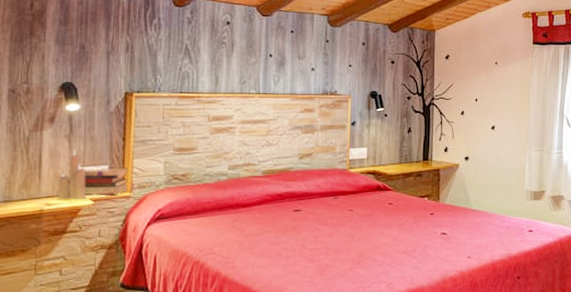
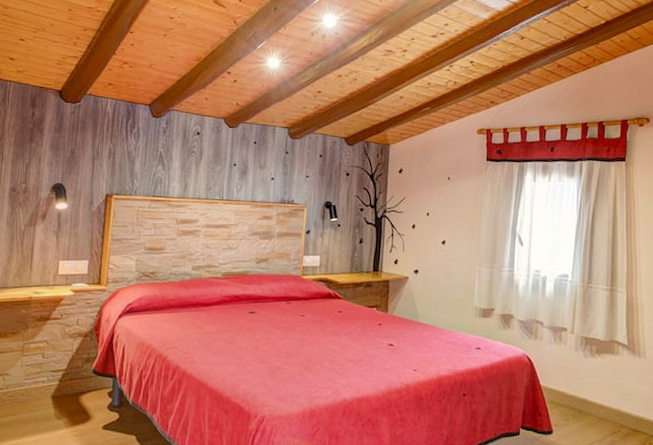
candle: present [57,150,87,200] -> none [44,244,69,291]
books: present [67,167,128,195] -> none [53,261,105,288]

